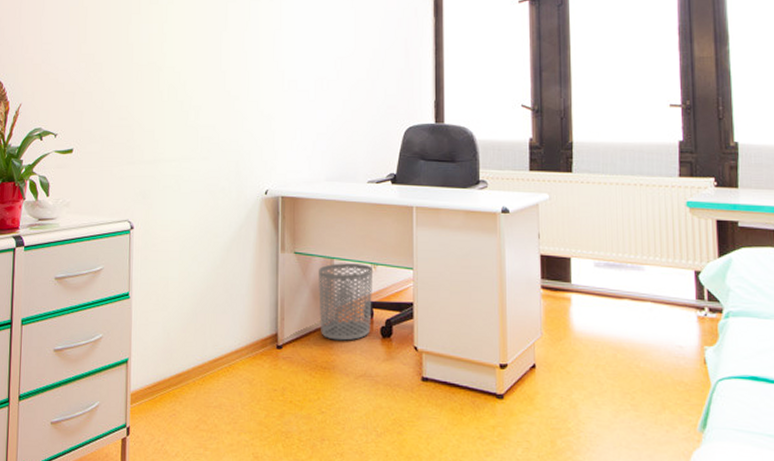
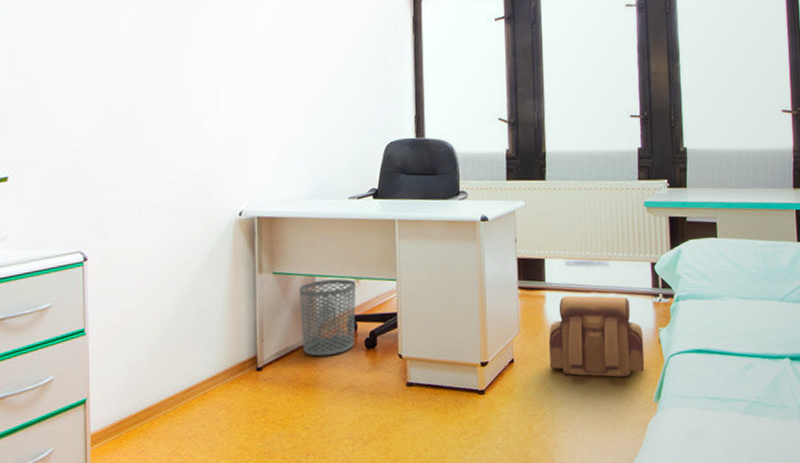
backpack: none [574,300,687,398] -> present [548,295,645,377]

